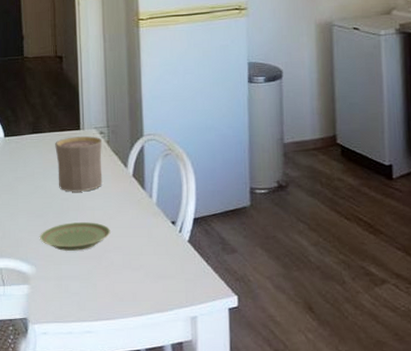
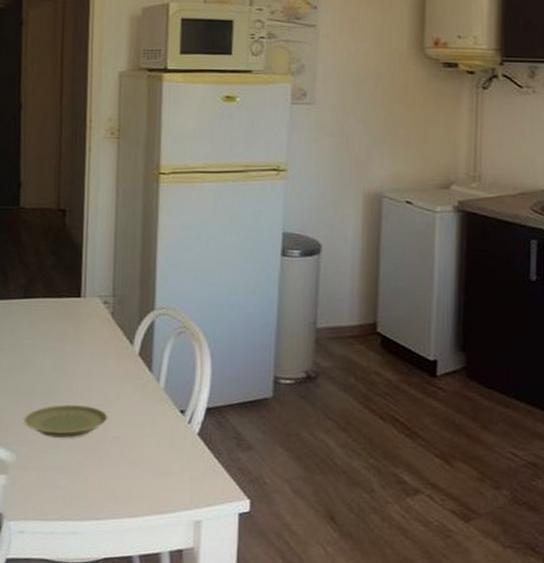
cup: present [55,136,103,192] -> none [49,305,106,370]

